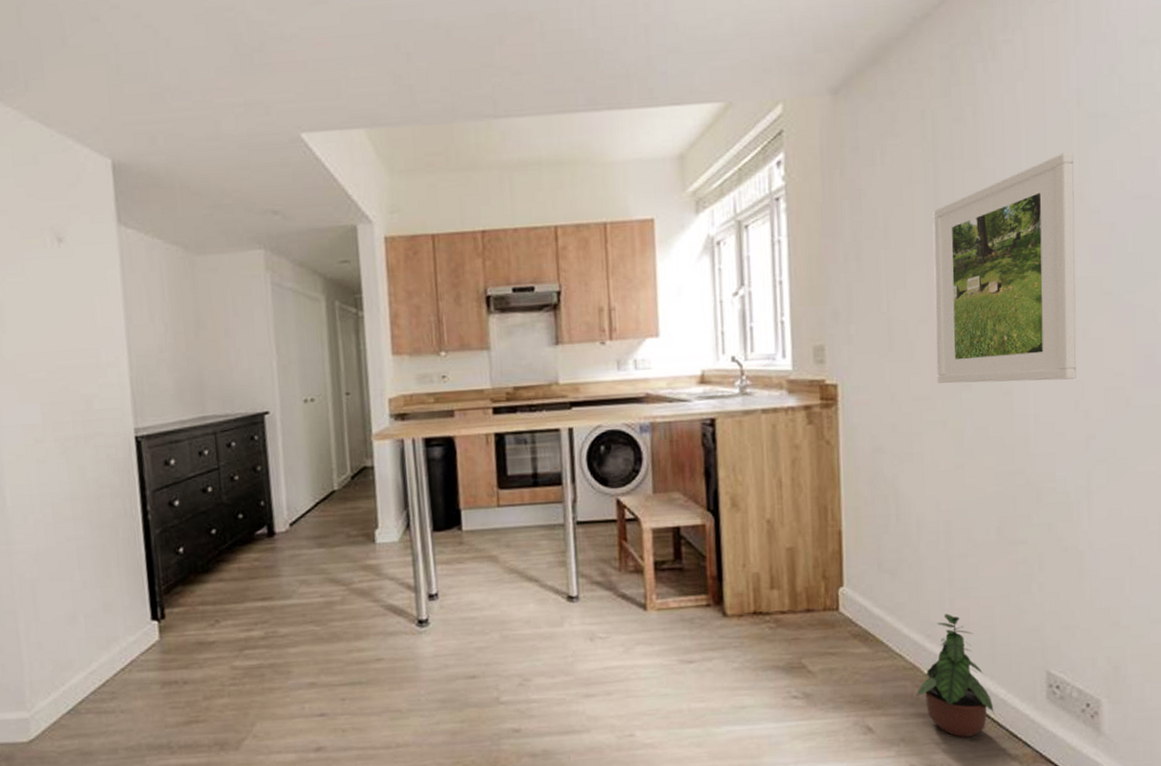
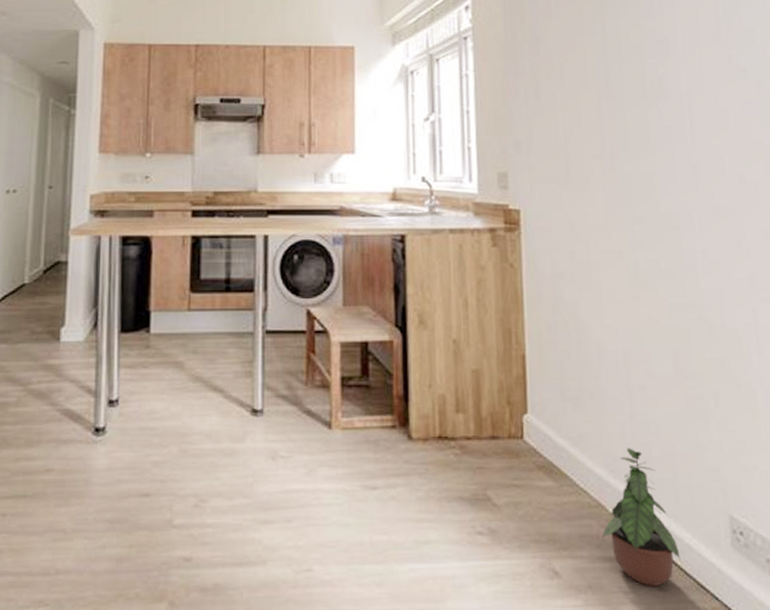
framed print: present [933,152,1076,384] -> none [602,19,737,219]

